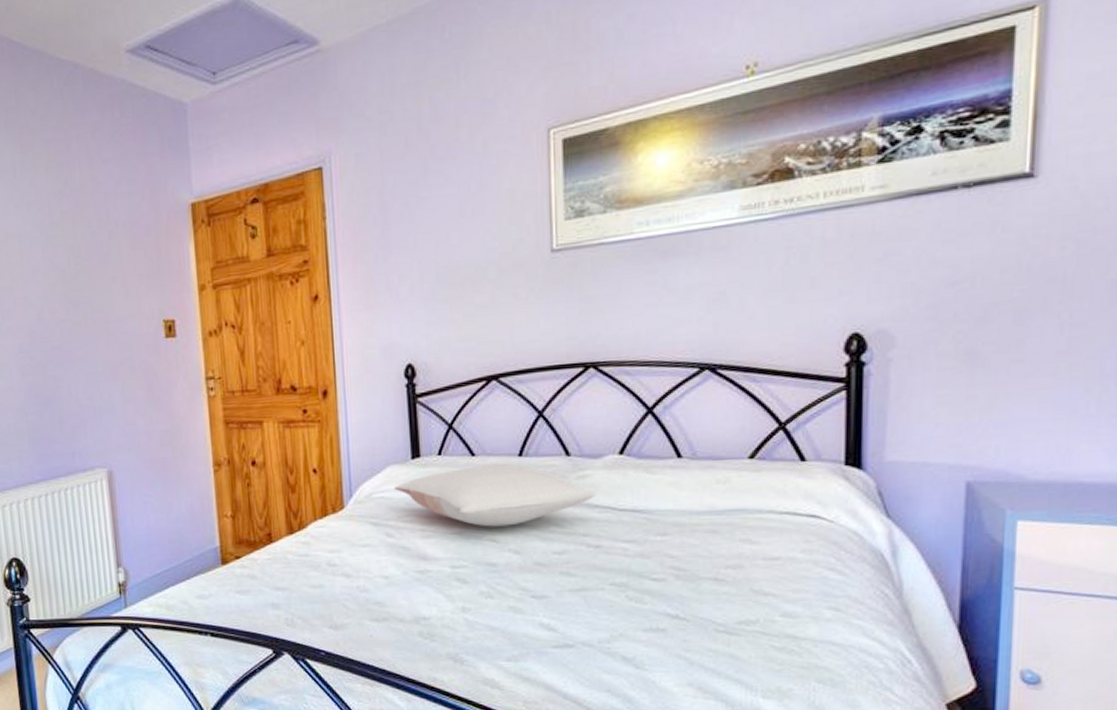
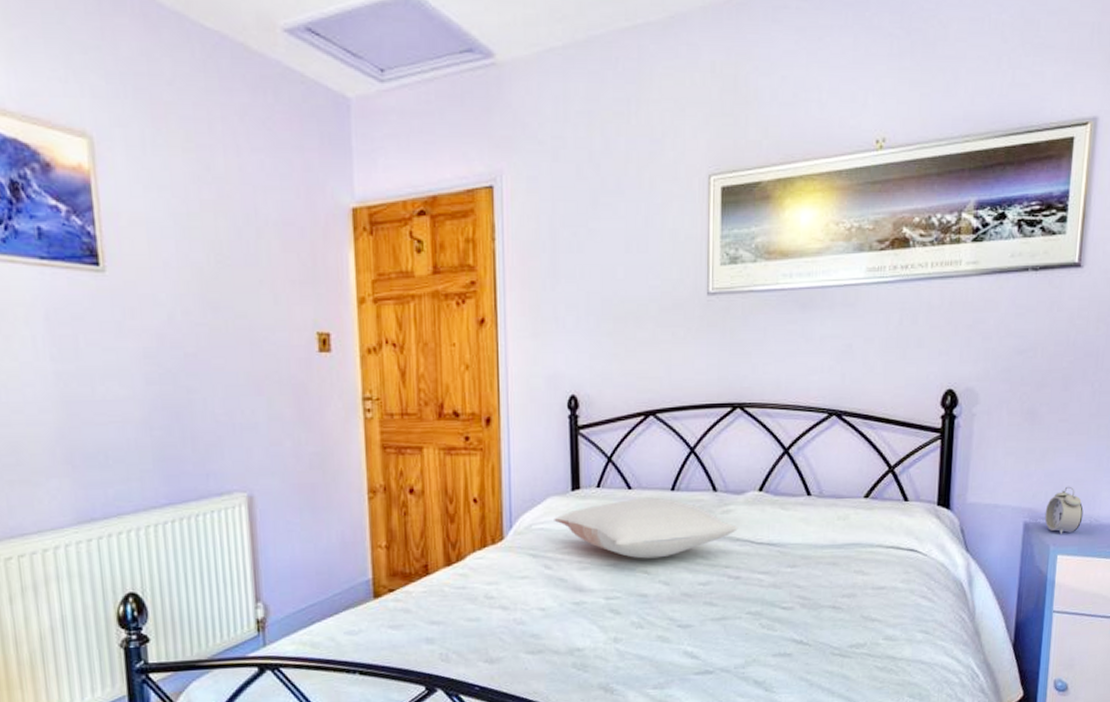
alarm clock: none [996,438,1053,498] -> present [1044,486,1084,536]

